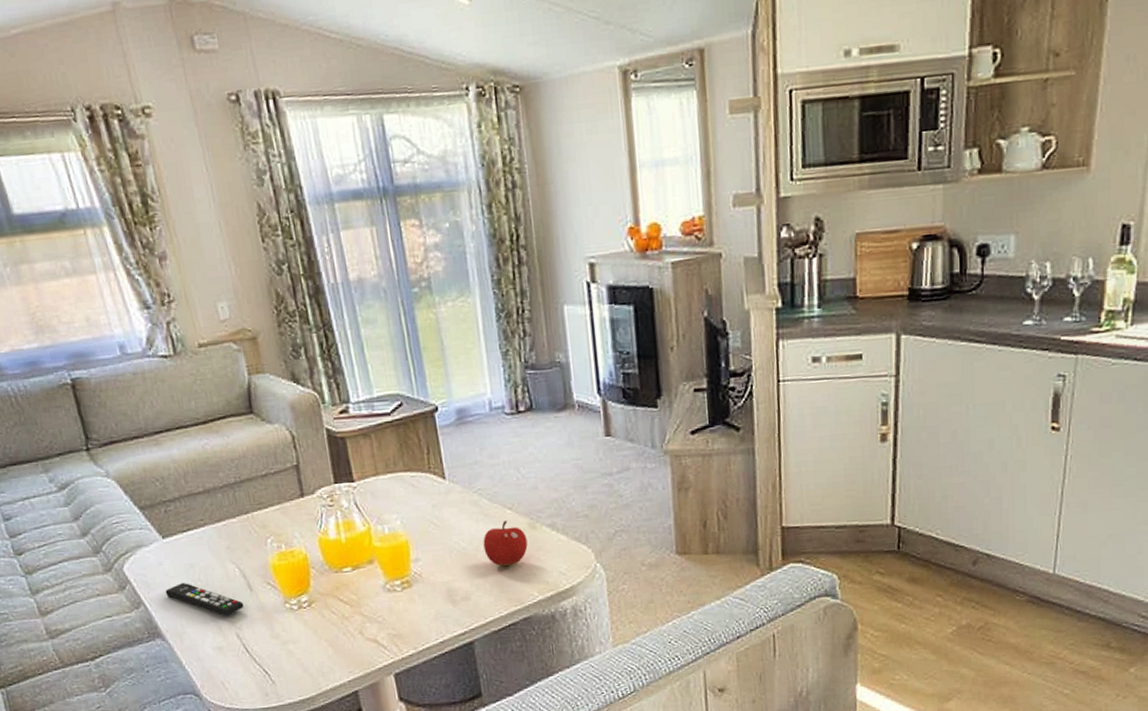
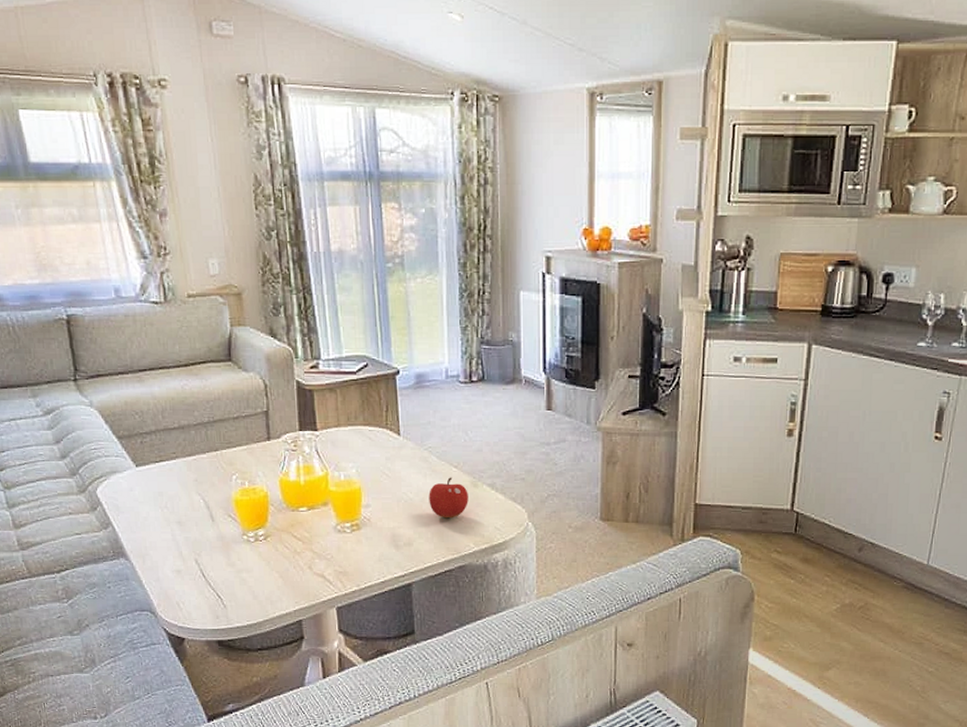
remote control: present [165,583,244,616] -> none [133,509,205,543]

